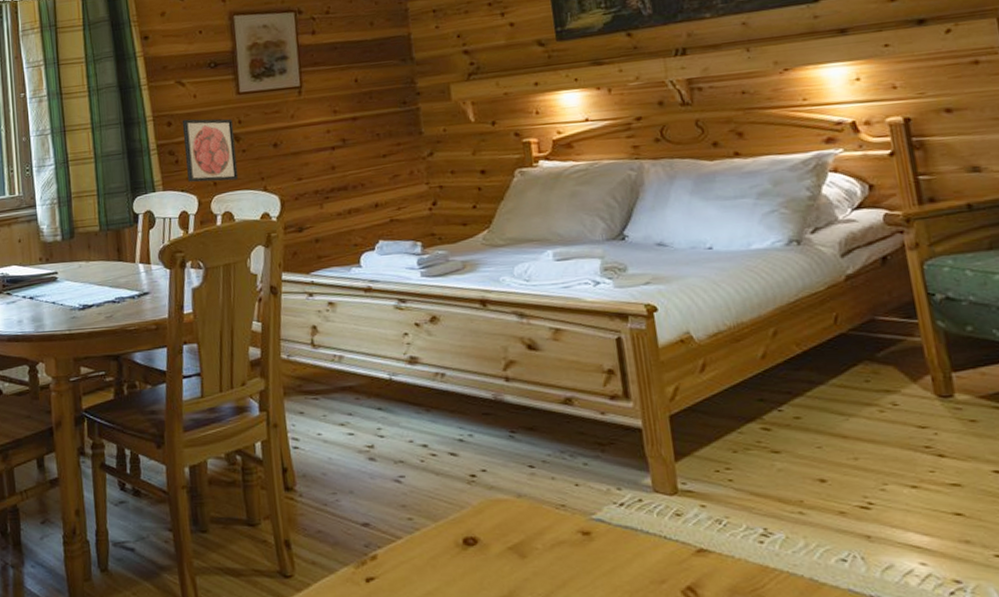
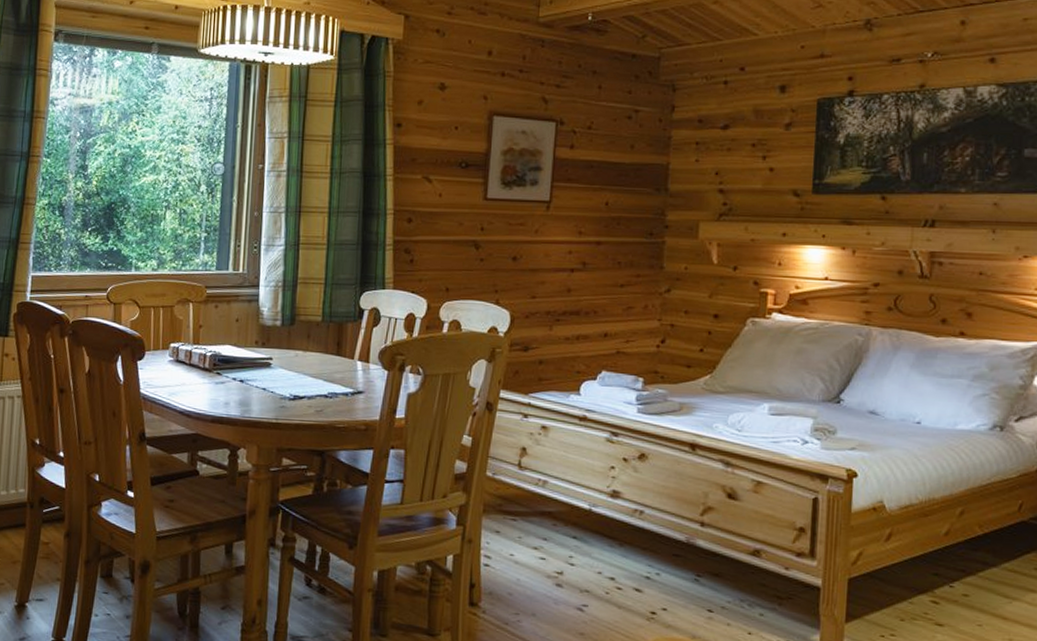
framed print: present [182,118,239,182] -> none [420,218,476,289]

